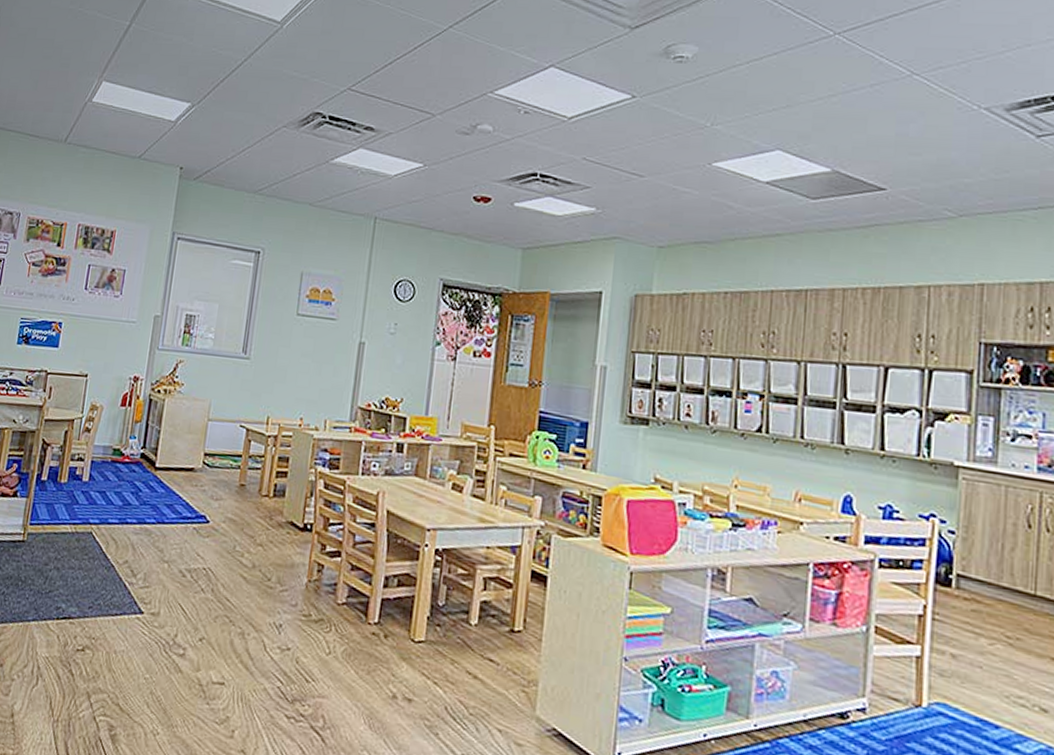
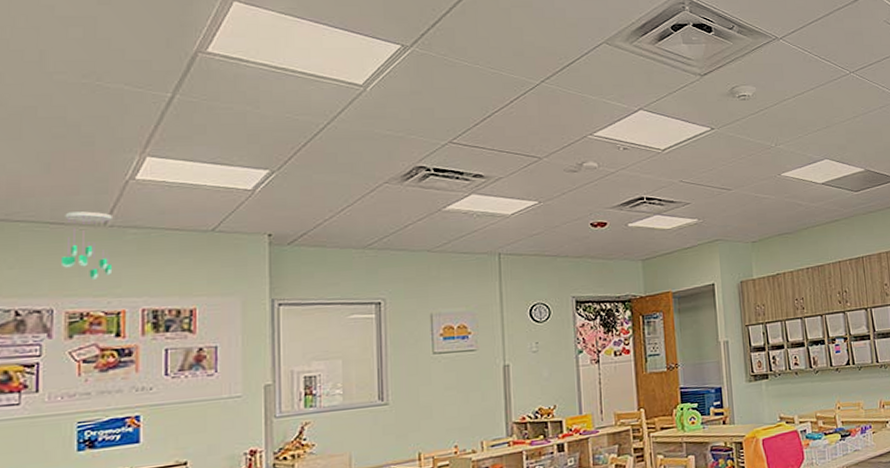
ceiling mobile: none [32,127,71,192] -> present [62,211,113,281]

